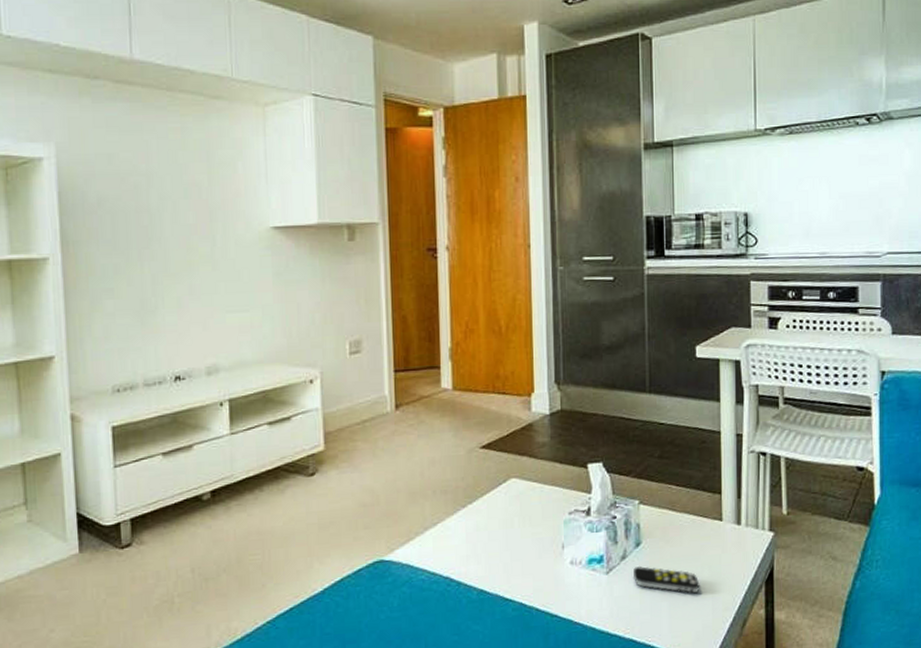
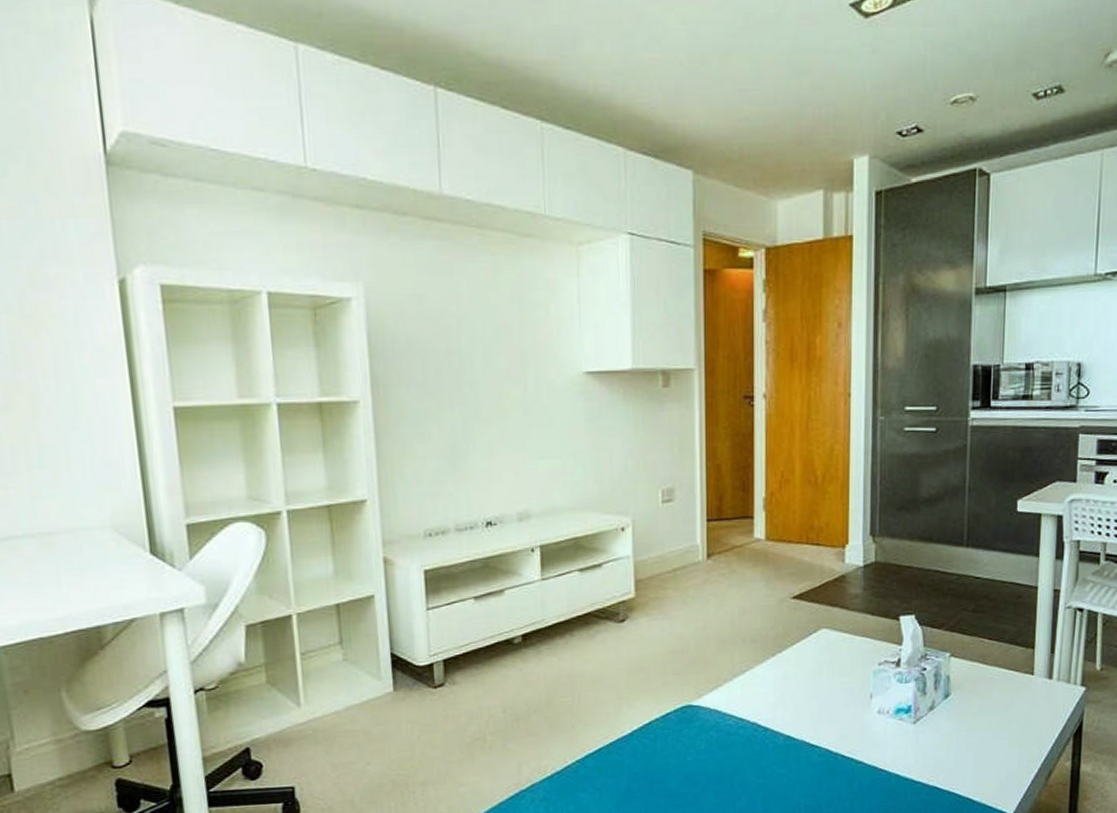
remote control: present [632,565,700,593] -> none [939,716,1007,744]

